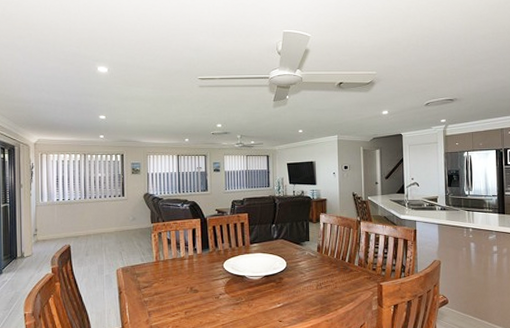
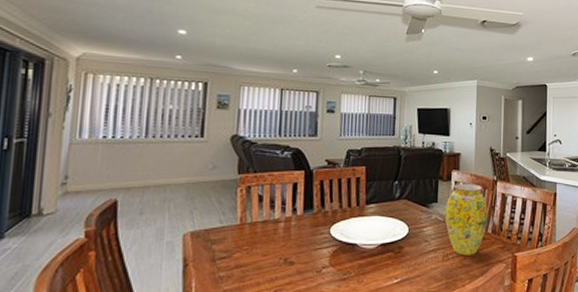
vase: none [317,224,355,285] -> present [445,183,489,256]

